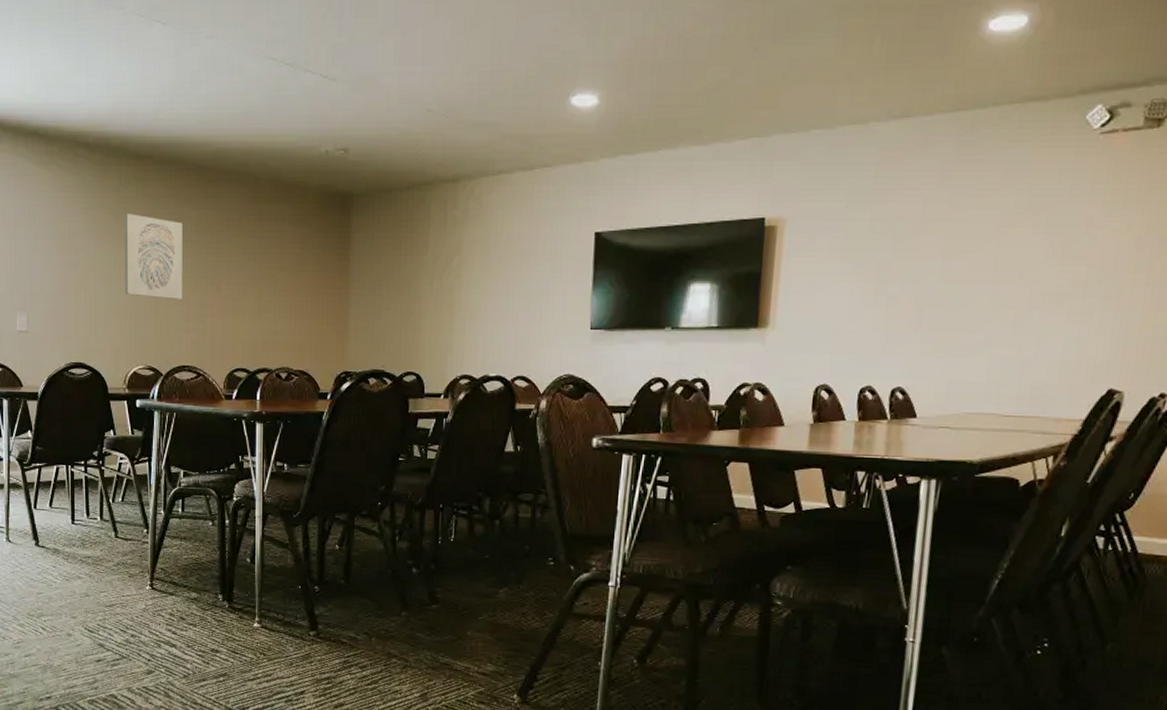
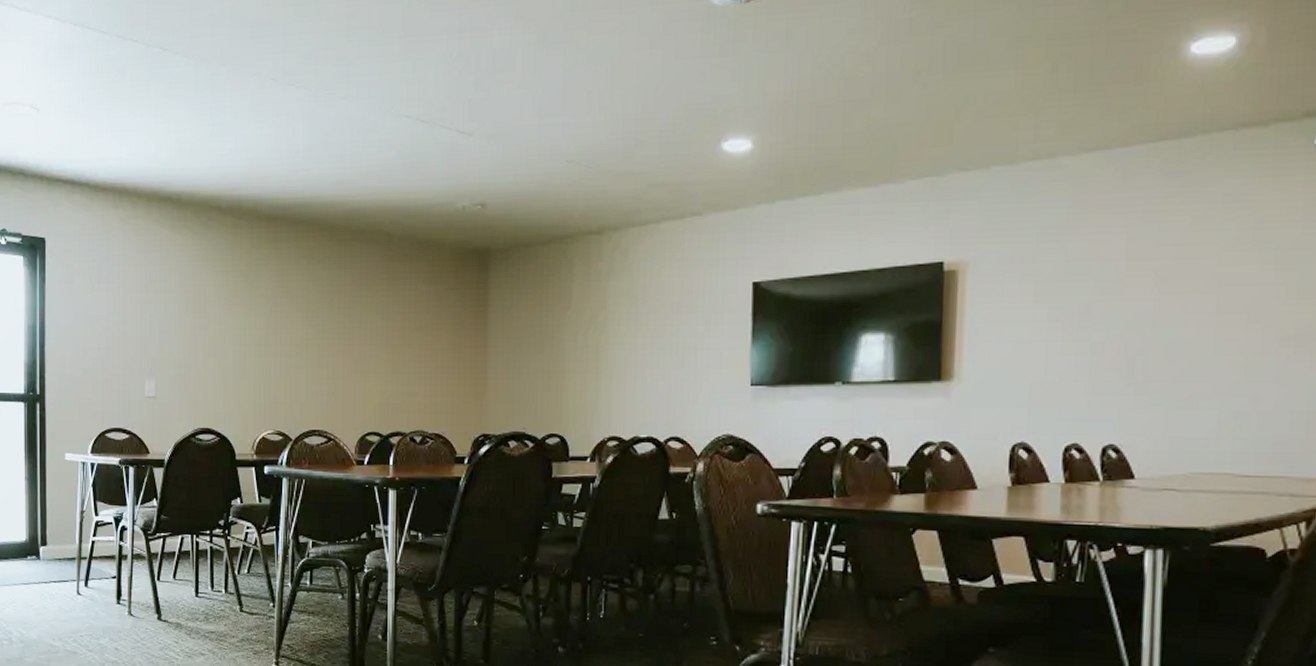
wall art: present [124,214,183,299] -> none [254,276,314,362]

